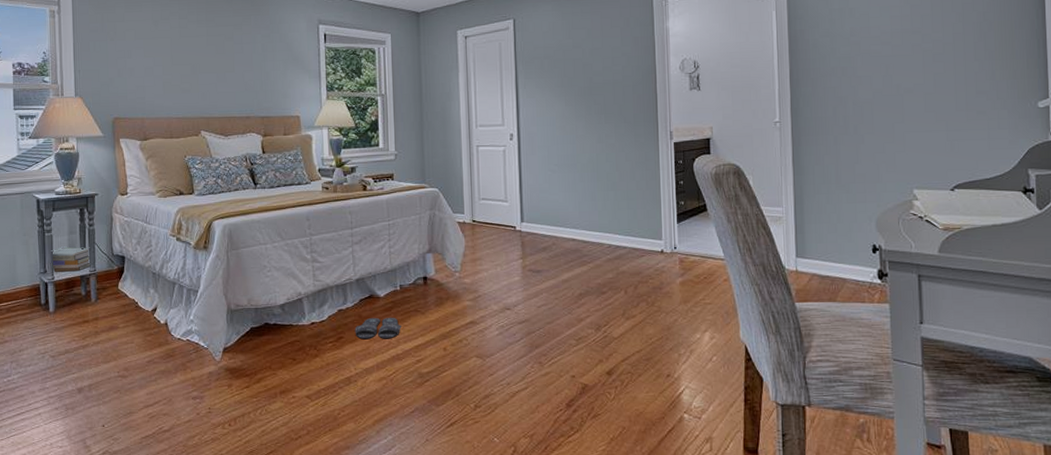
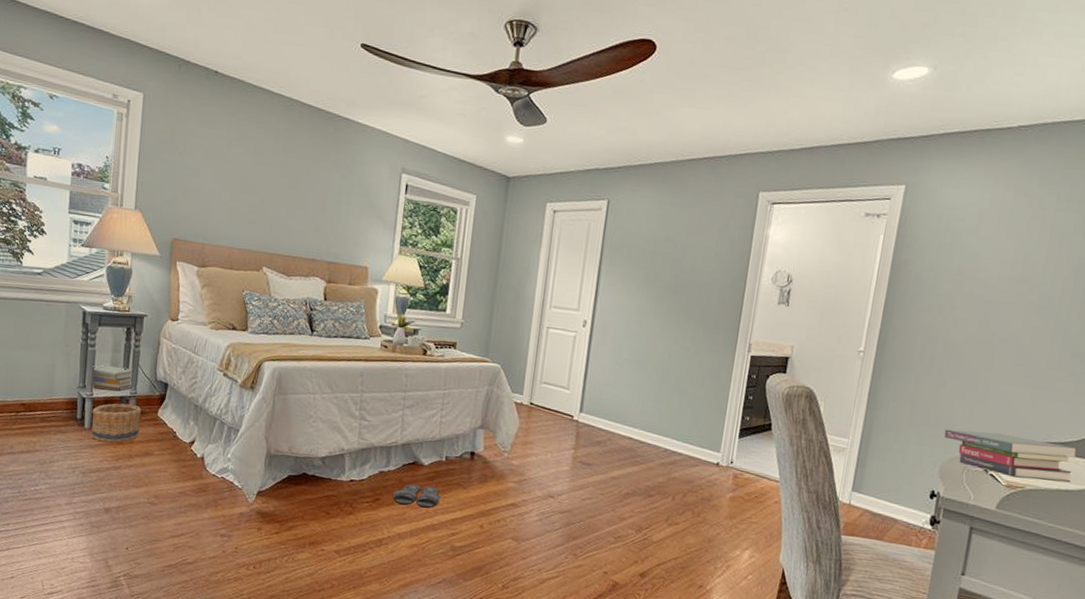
basket: none [55,281,103,323] -> present [92,403,142,443]
books: none [872,179,1004,220] -> present [944,429,1077,483]

